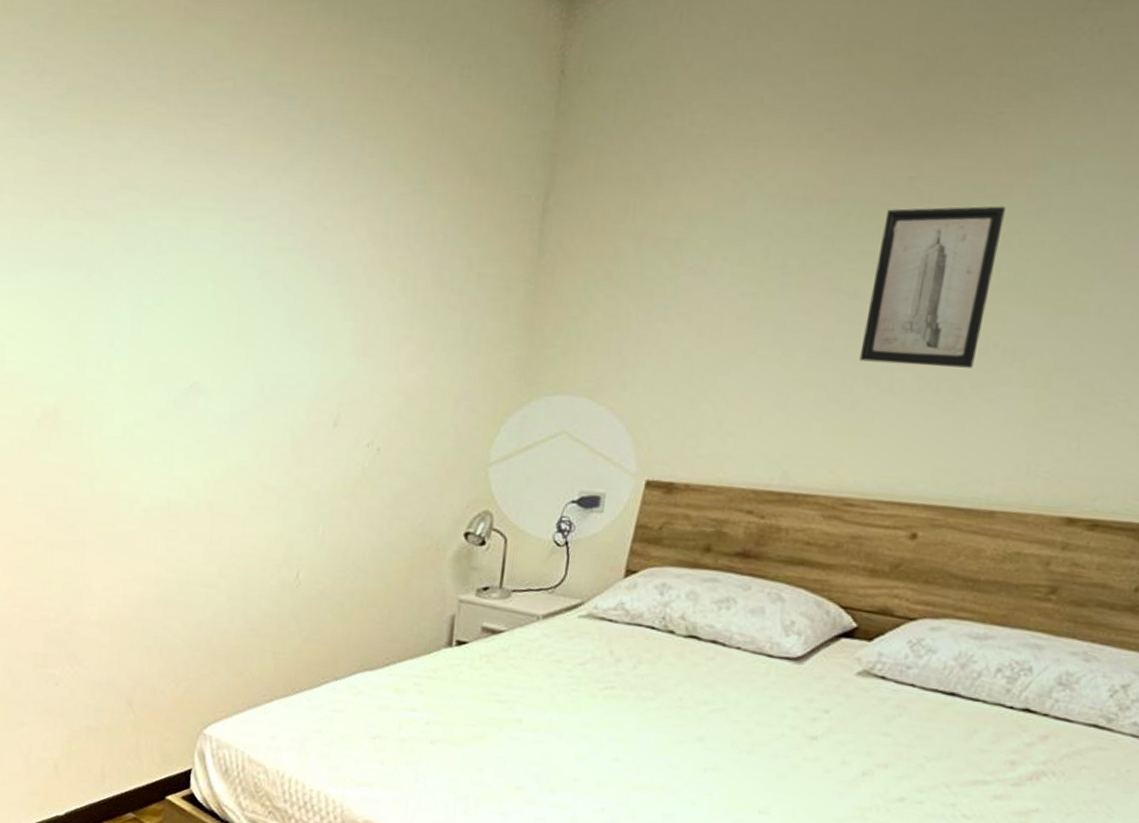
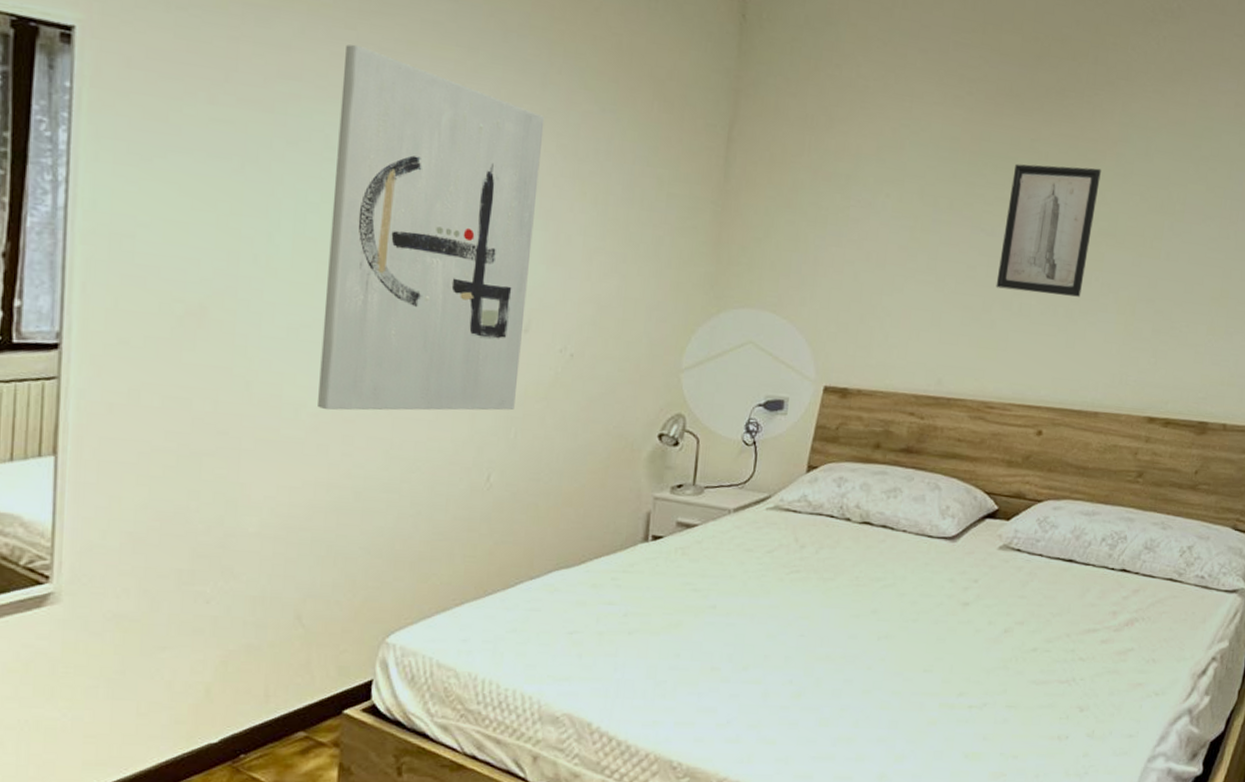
wall art: none [148,149,356,507] -> present [318,44,545,411]

